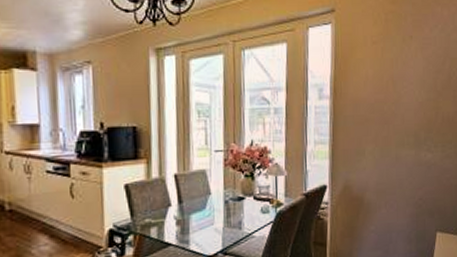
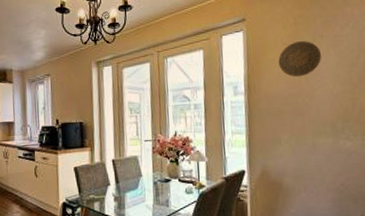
decorative plate: none [367,40,410,82] -> present [278,40,322,78]

